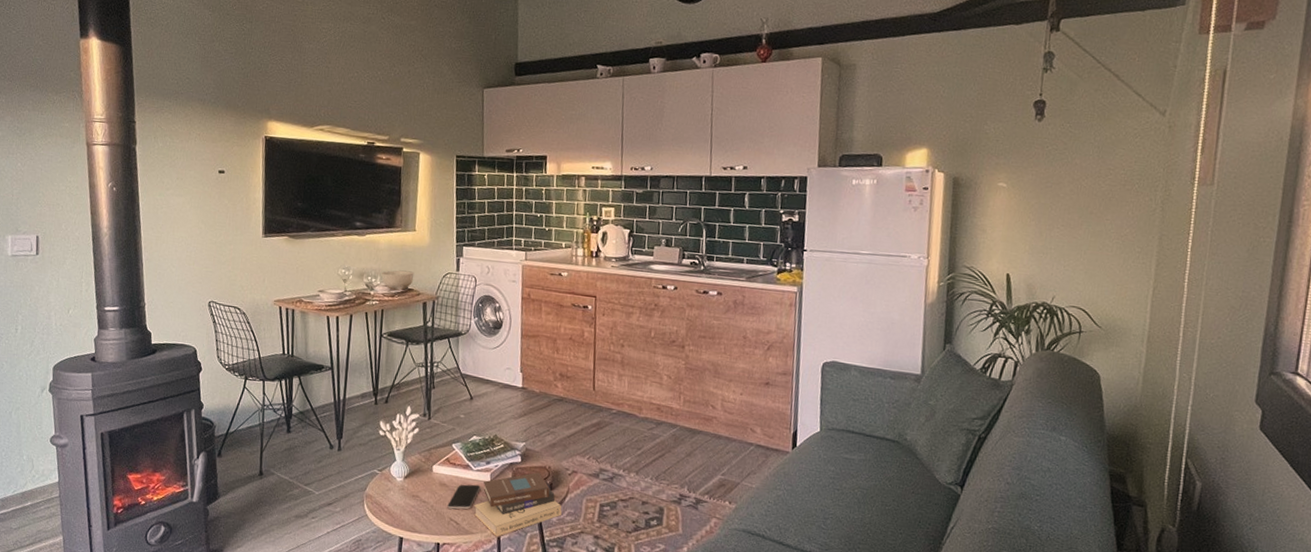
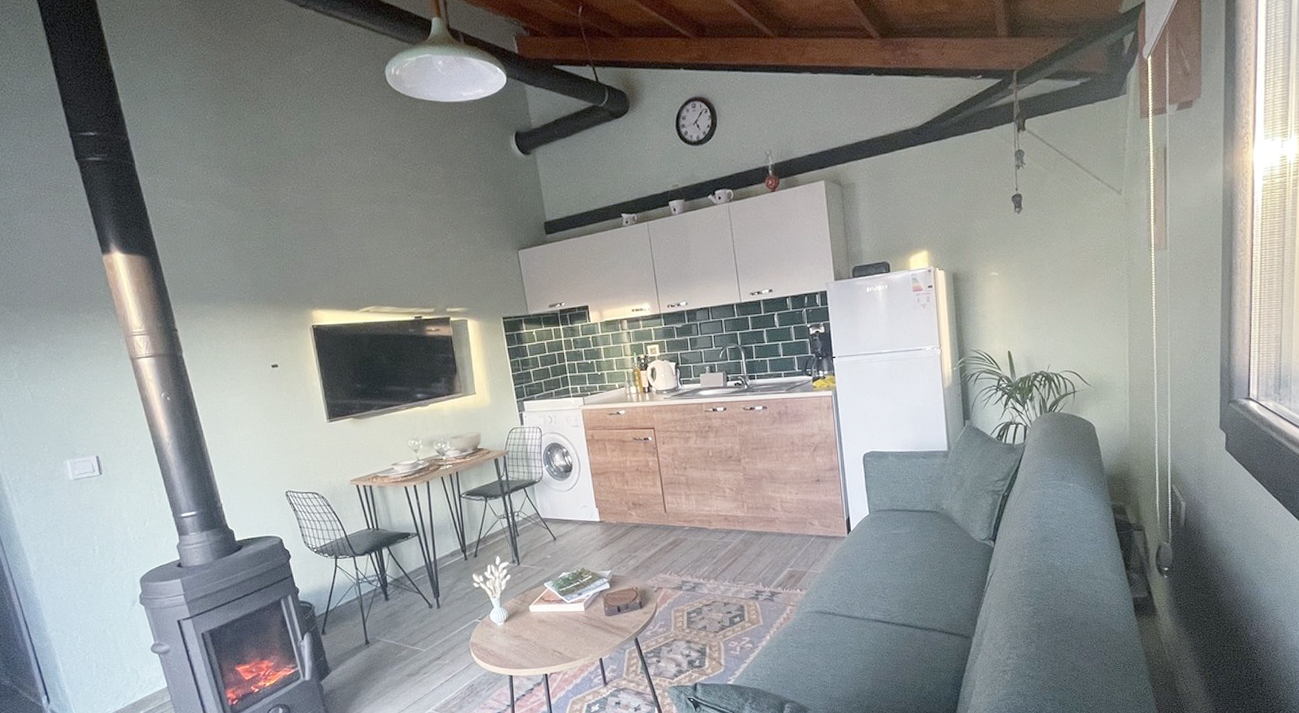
smartphone: present [447,484,481,510] -> none [549,615,577,642]
books: present [474,472,562,538] -> none [573,595,654,659]

